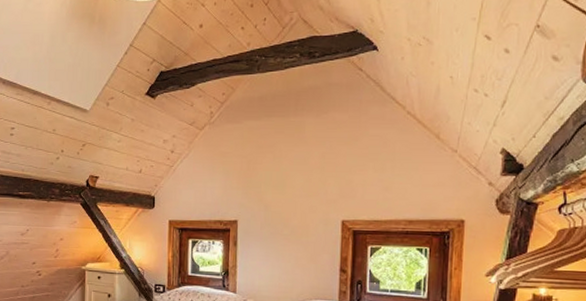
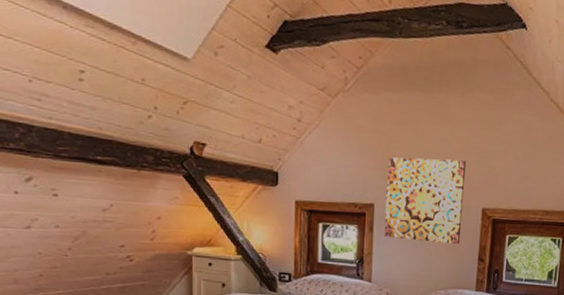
wall art: none [247,176,324,256] -> present [384,157,467,244]

